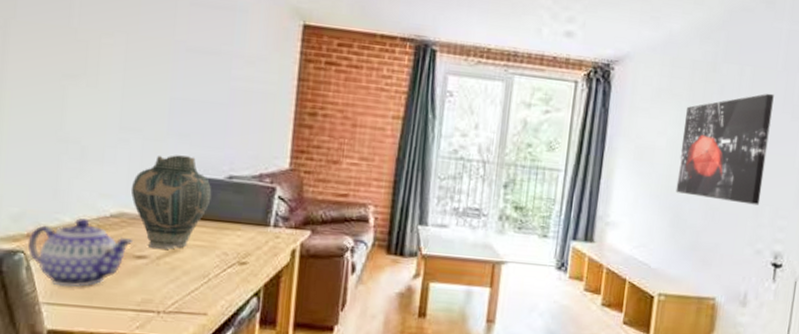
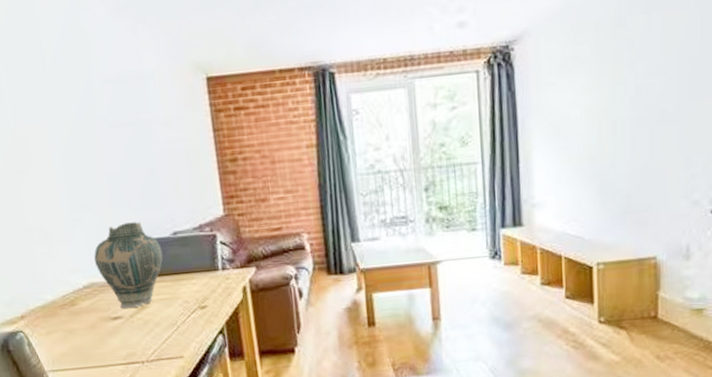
teapot: present [28,218,134,287] -> none [23,294,108,355]
wall art: present [675,93,774,205] -> none [596,35,690,161]

